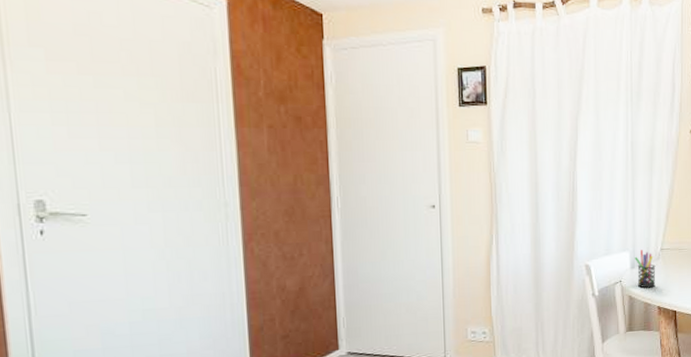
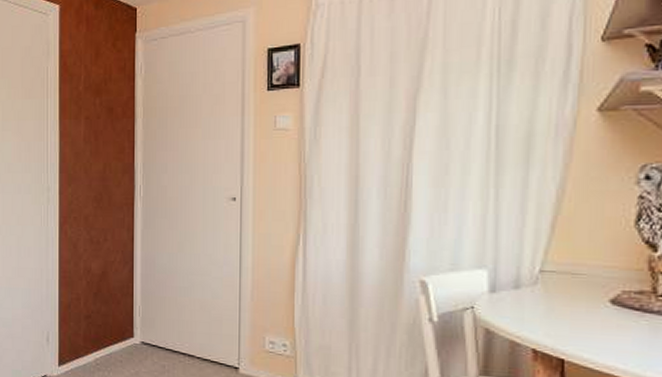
pen holder: present [635,250,656,288] -> none [496,269,531,323]

